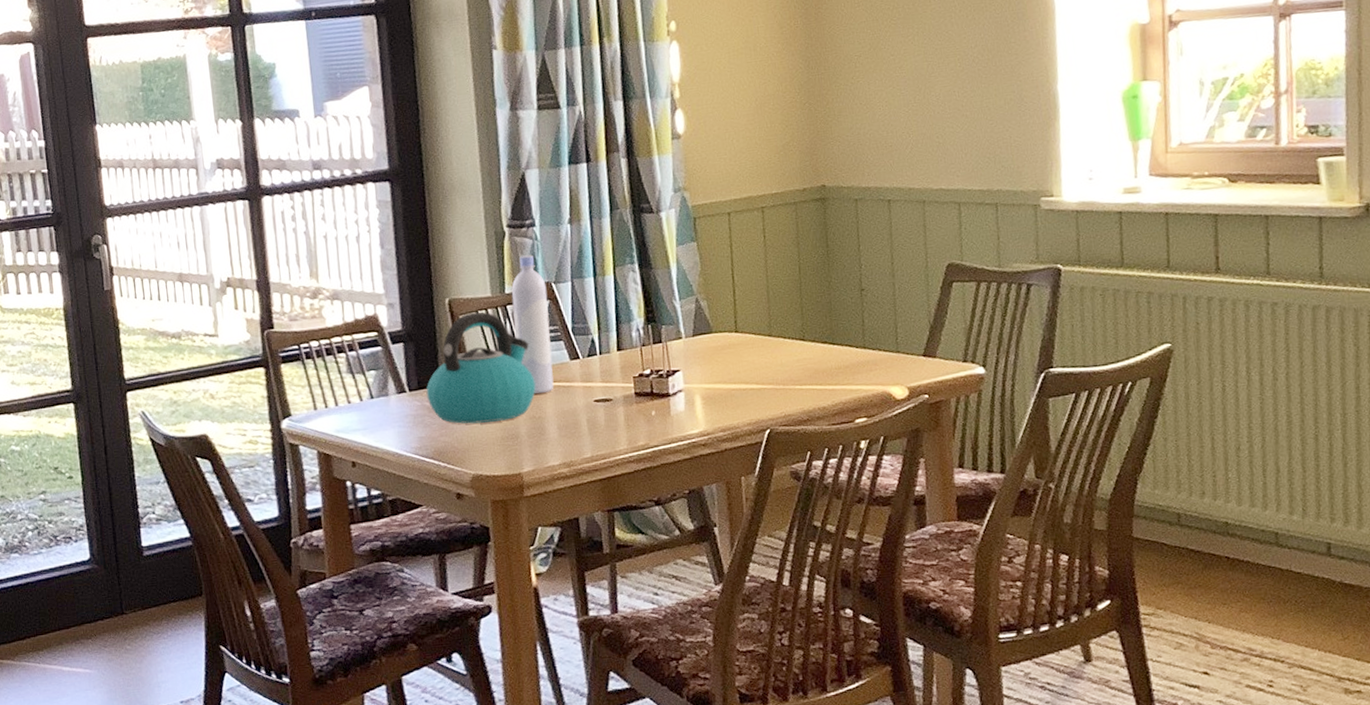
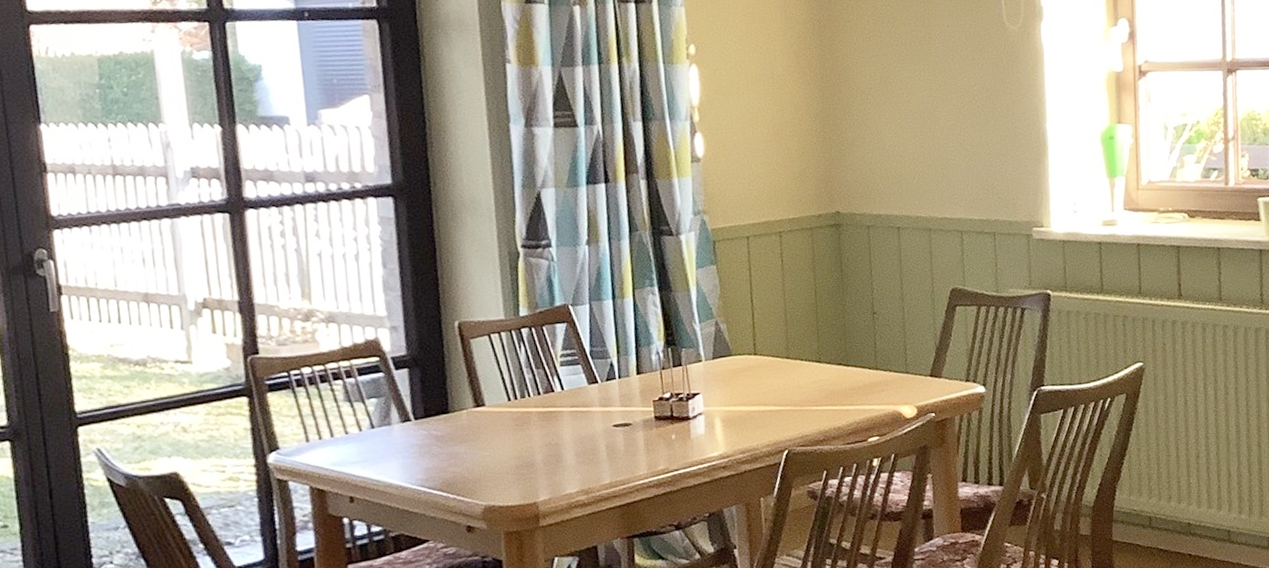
kettle: present [426,311,536,424] -> none [433,335,552,453]
bottle: present [511,255,554,394] -> none [526,276,572,419]

